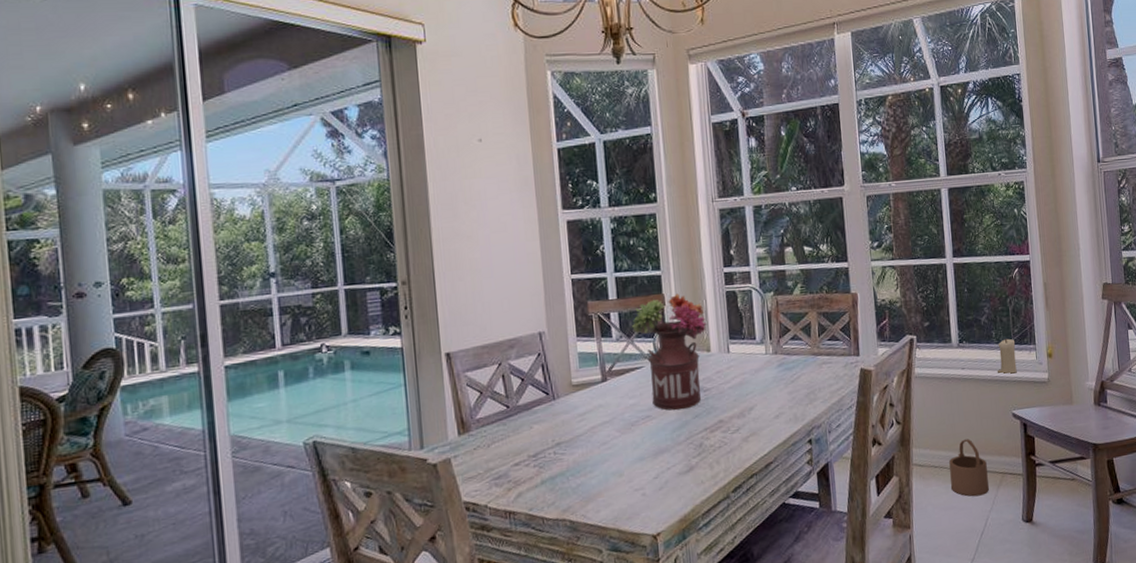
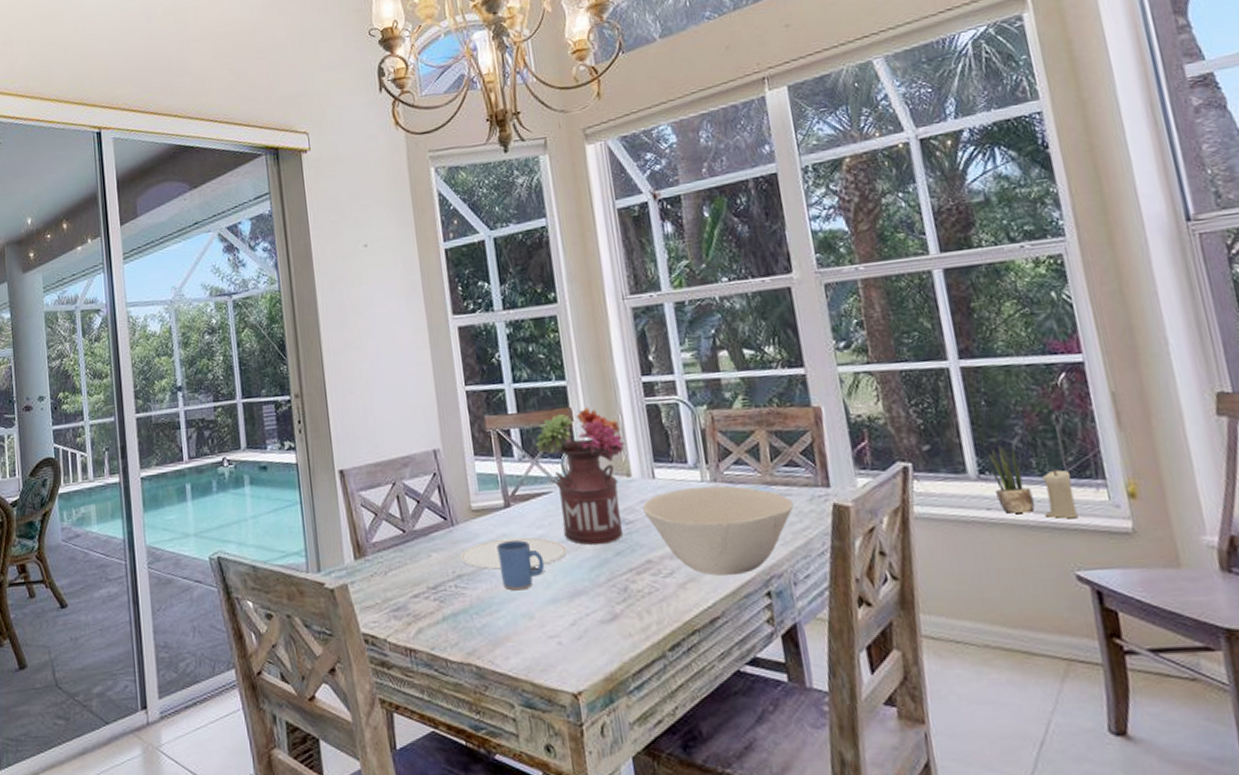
plate: none [560,406,655,438] -> present [460,537,568,571]
mug: none [593,409,635,453] -> present [496,539,545,591]
bowl: none [718,357,833,430] -> present [643,485,794,577]
wooden bucket: present [949,439,989,497] -> none [978,606,1047,689]
potted plant: none [966,321,992,372] -> present [989,445,1035,515]

